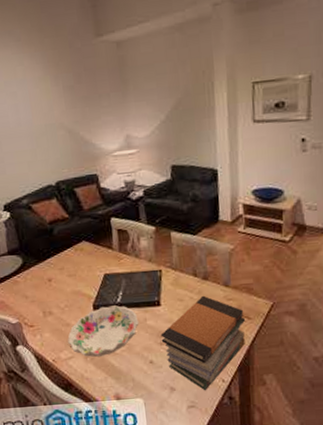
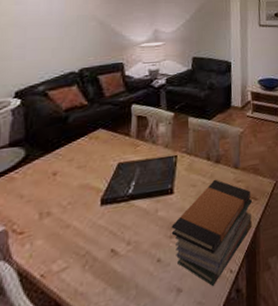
decorative bowl: present [67,305,139,357] -> none [65,197,150,265]

